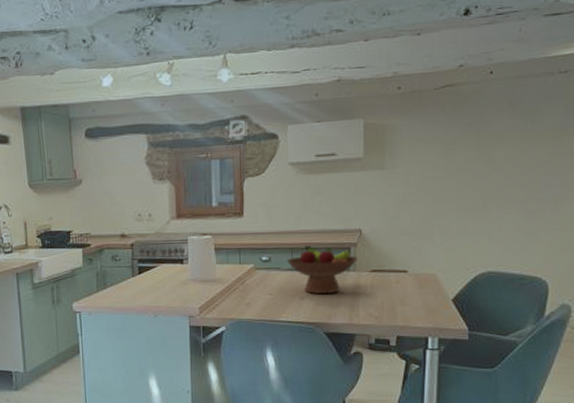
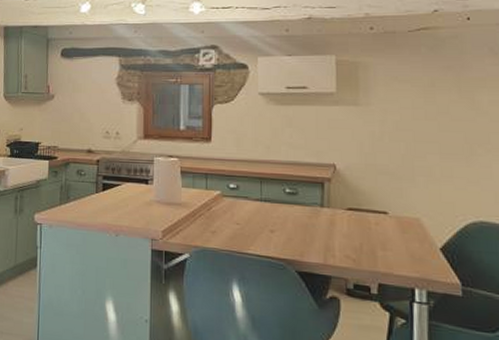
fruit bowl: present [286,245,358,294] -> none [255,176,332,229]

